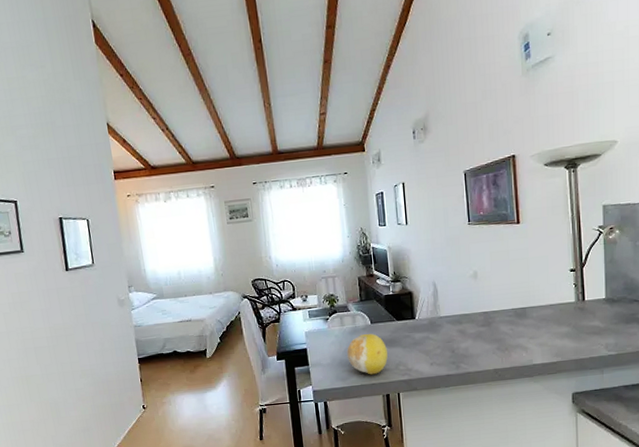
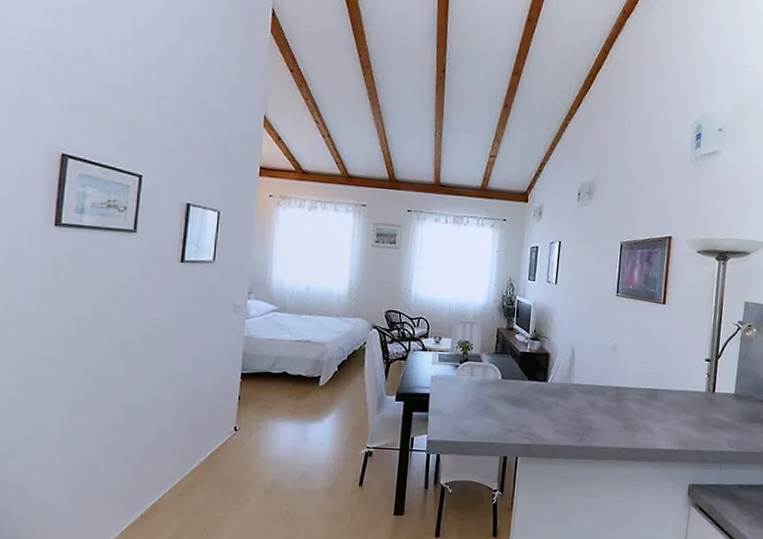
fruit: present [347,334,388,375] -> none [470,389,513,433]

